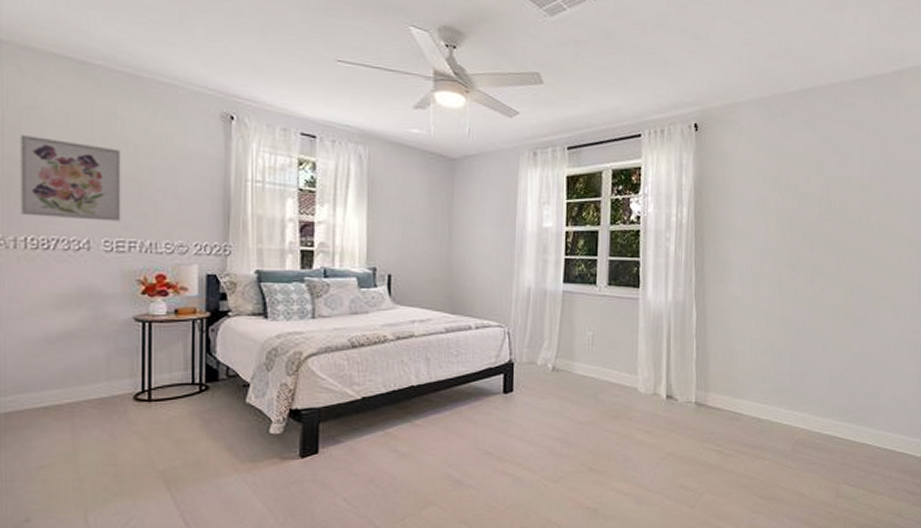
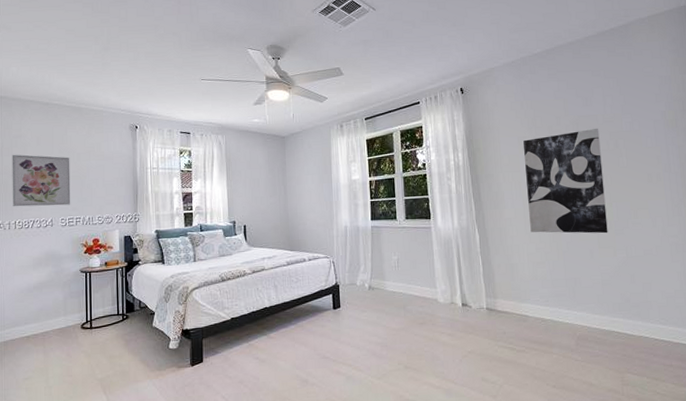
wall art: none [758,195,852,323] -> present [523,128,608,234]

